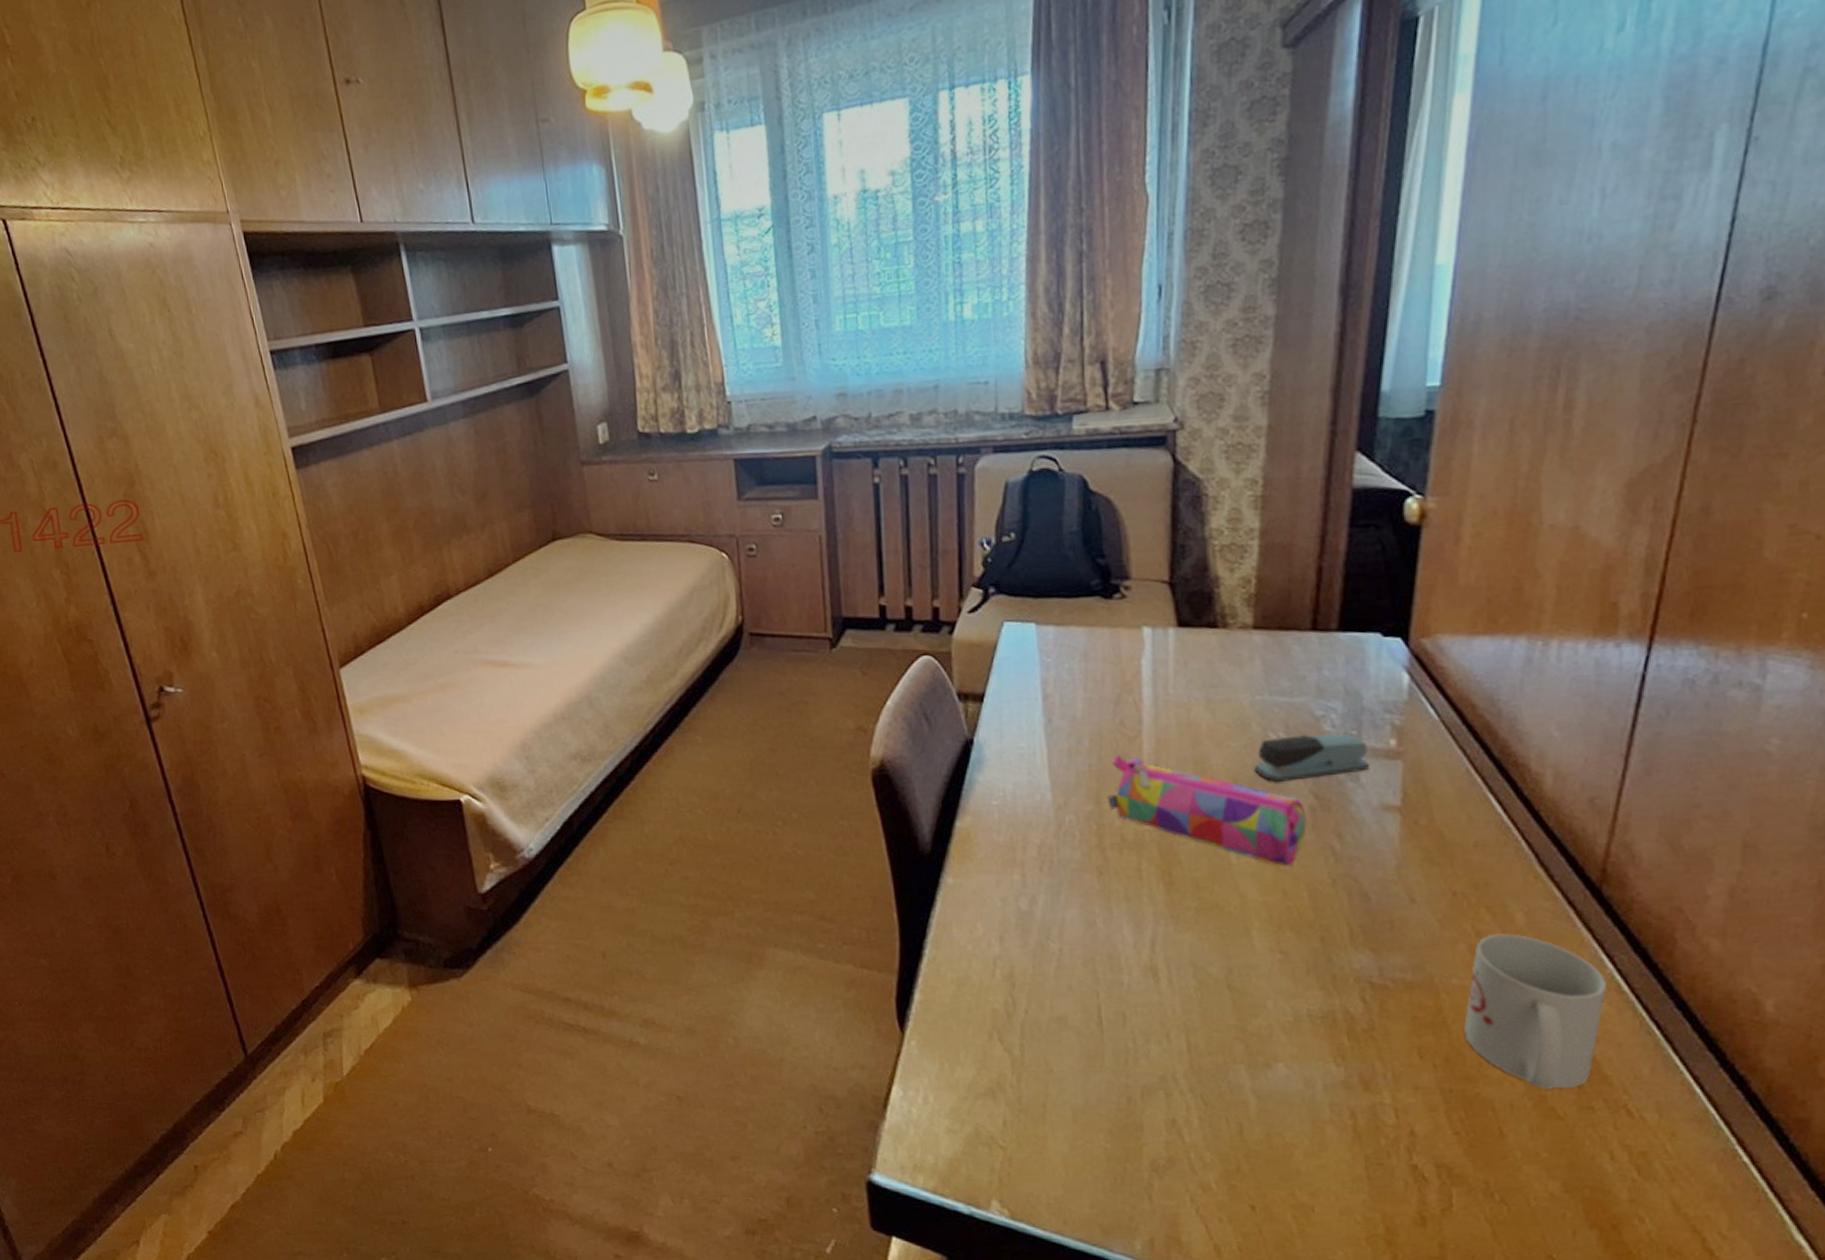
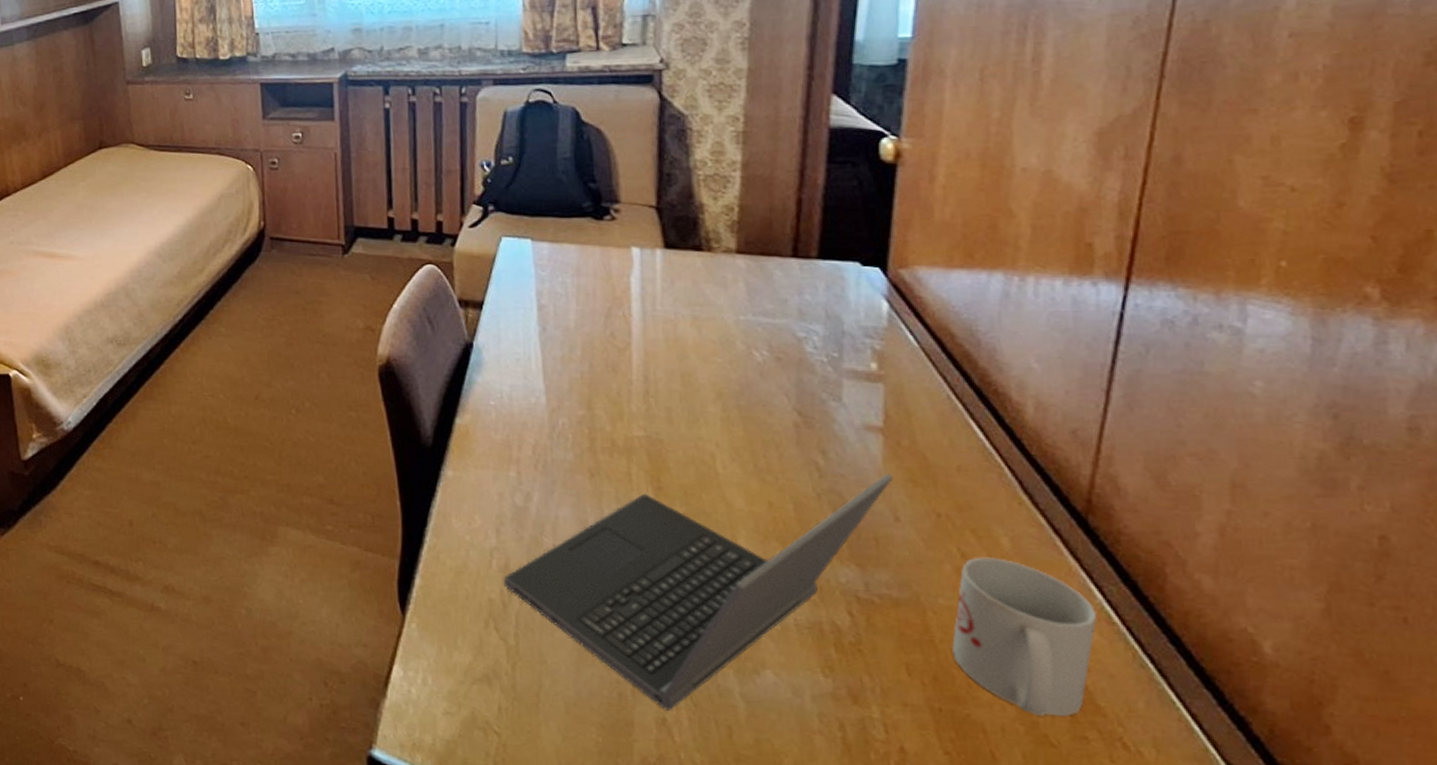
laptop computer: none [1007,854,1411,1111] -> present [503,474,894,711]
pencil case: present [1107,754,1307,867] -> none [598,363,791,480]
stapler: present [1254,734,1370,782] -> none [739,355,852,397]

